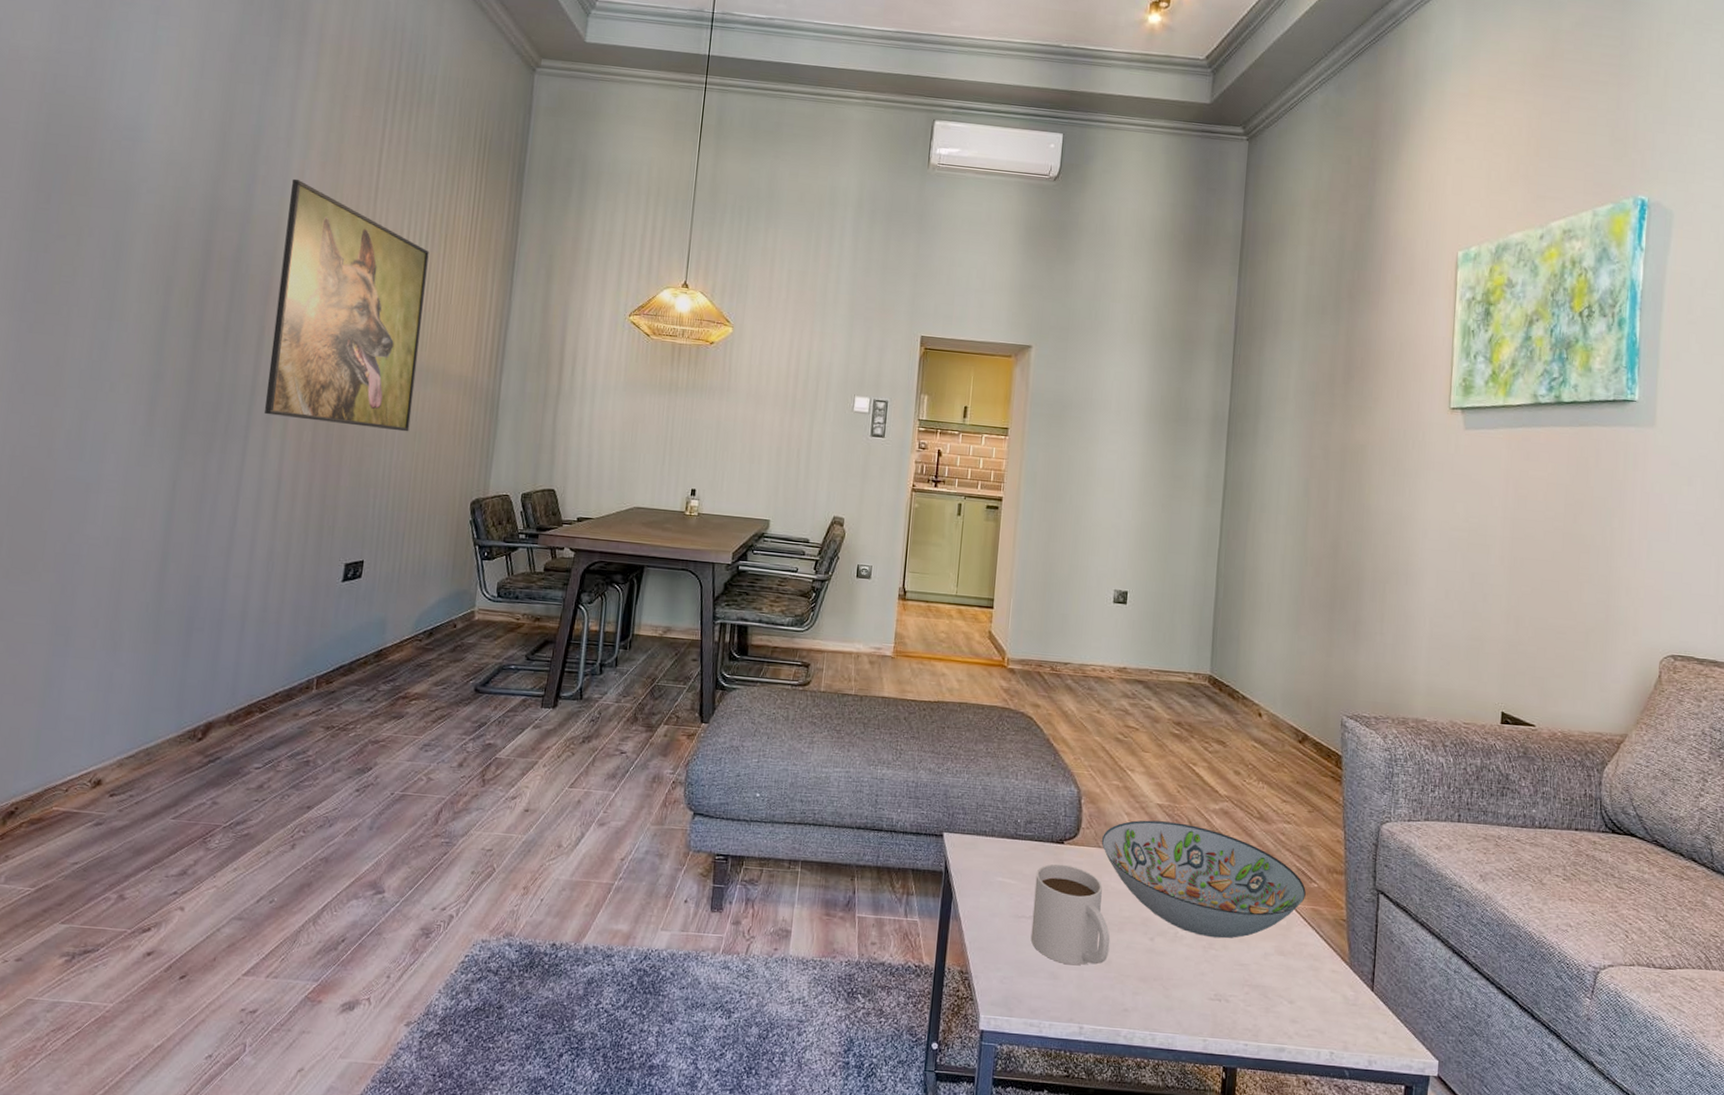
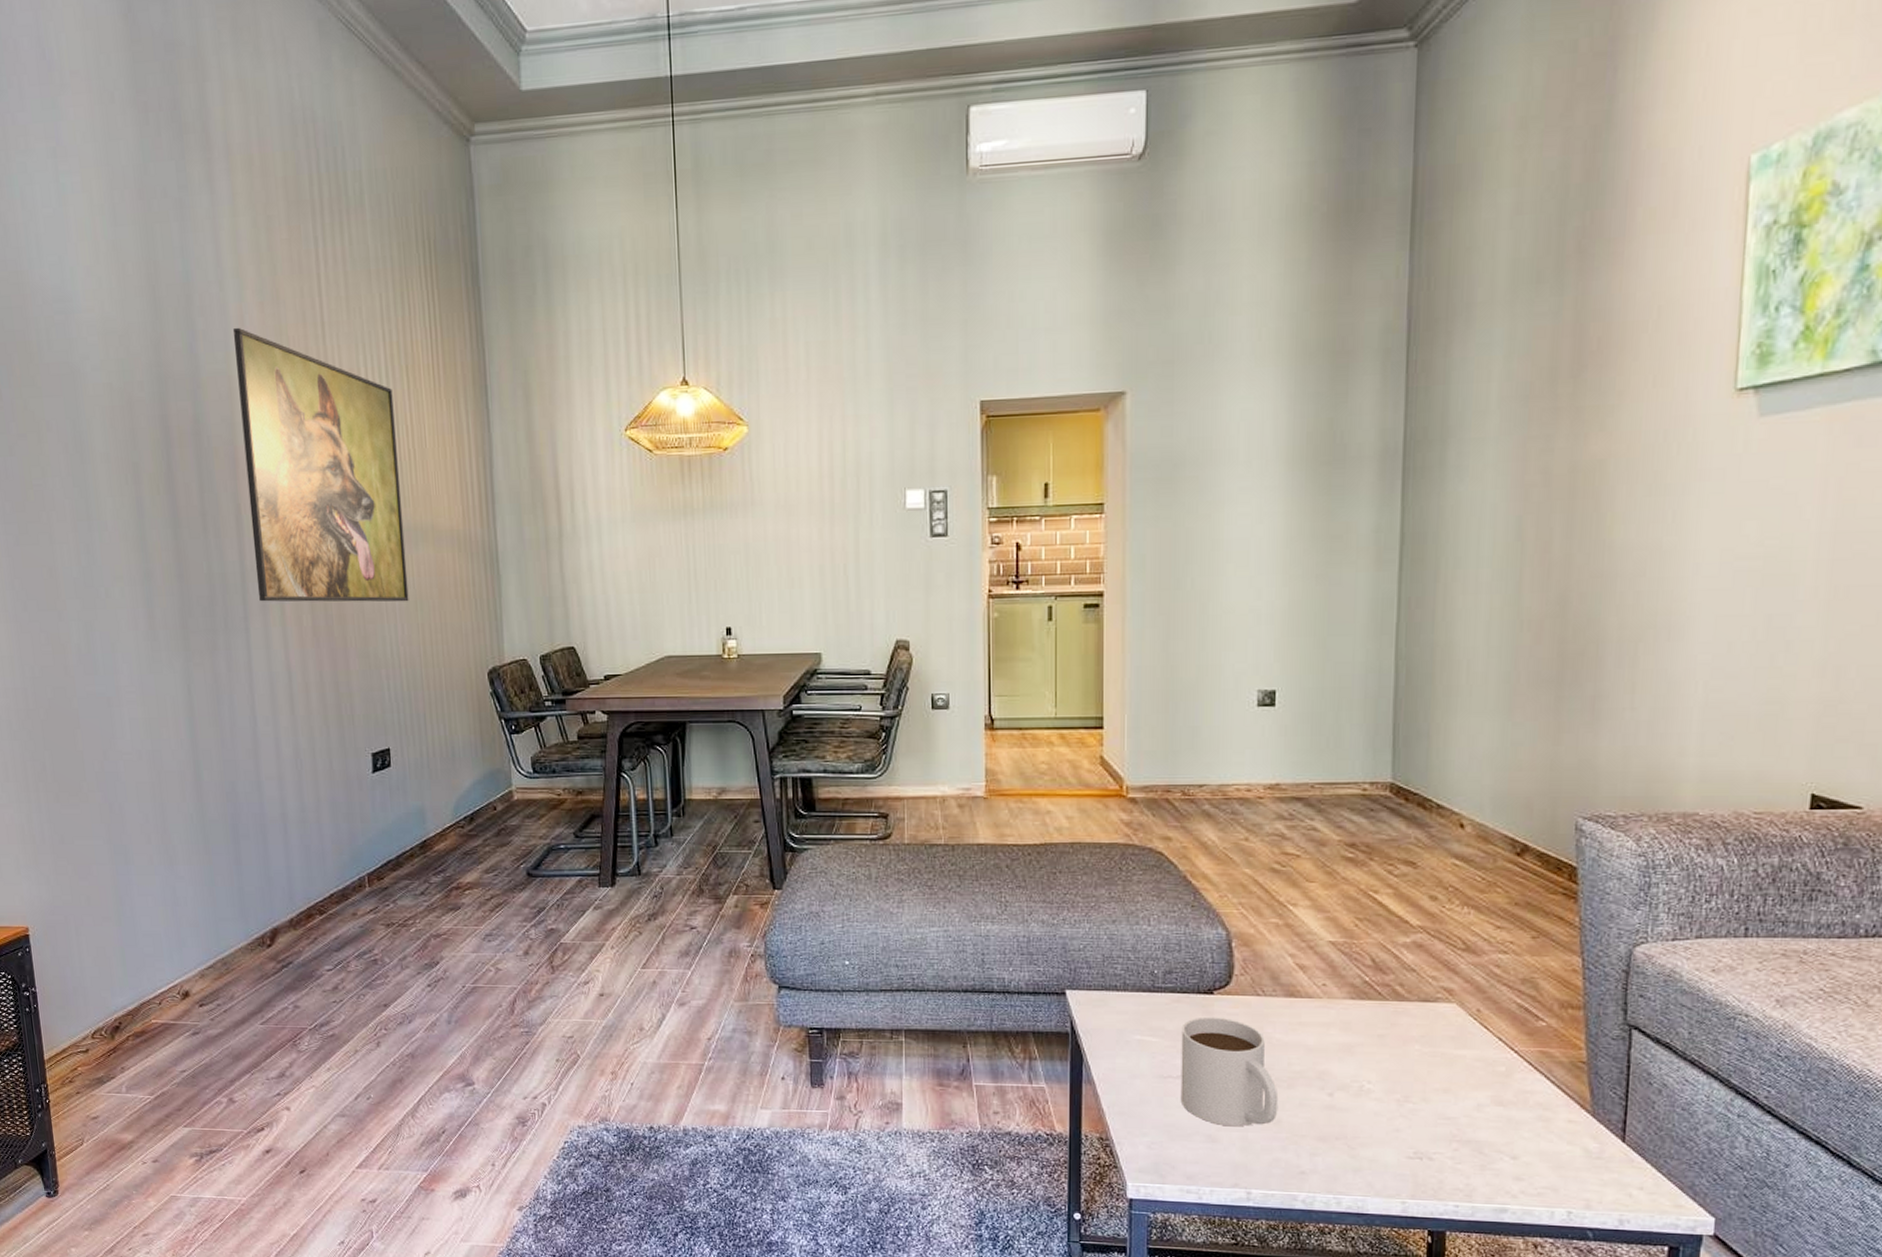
decorative bowl: present [1101,820,1306,939] -> none [1260,961,1531,1090]

